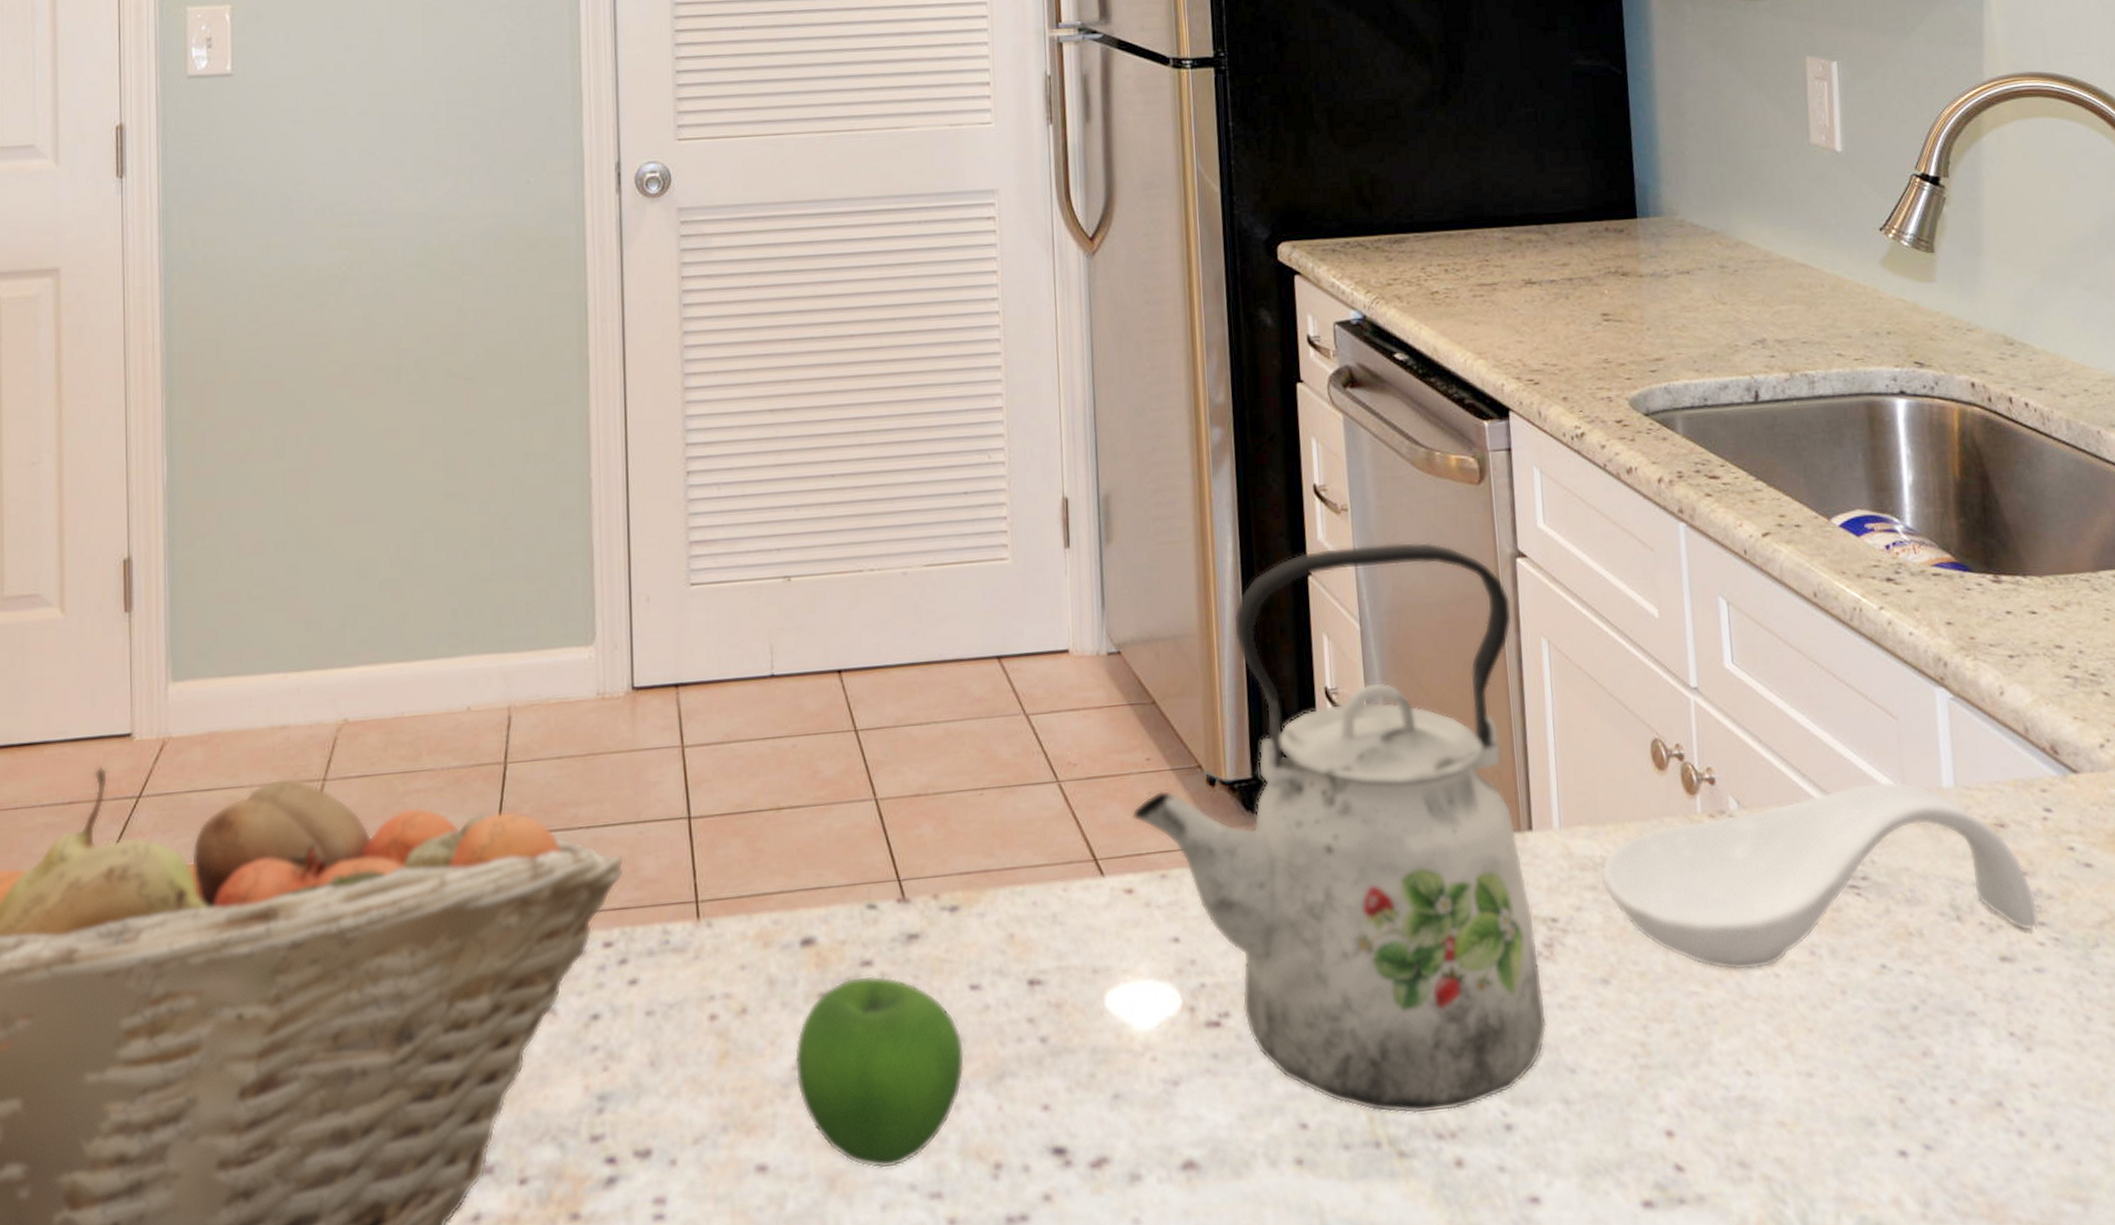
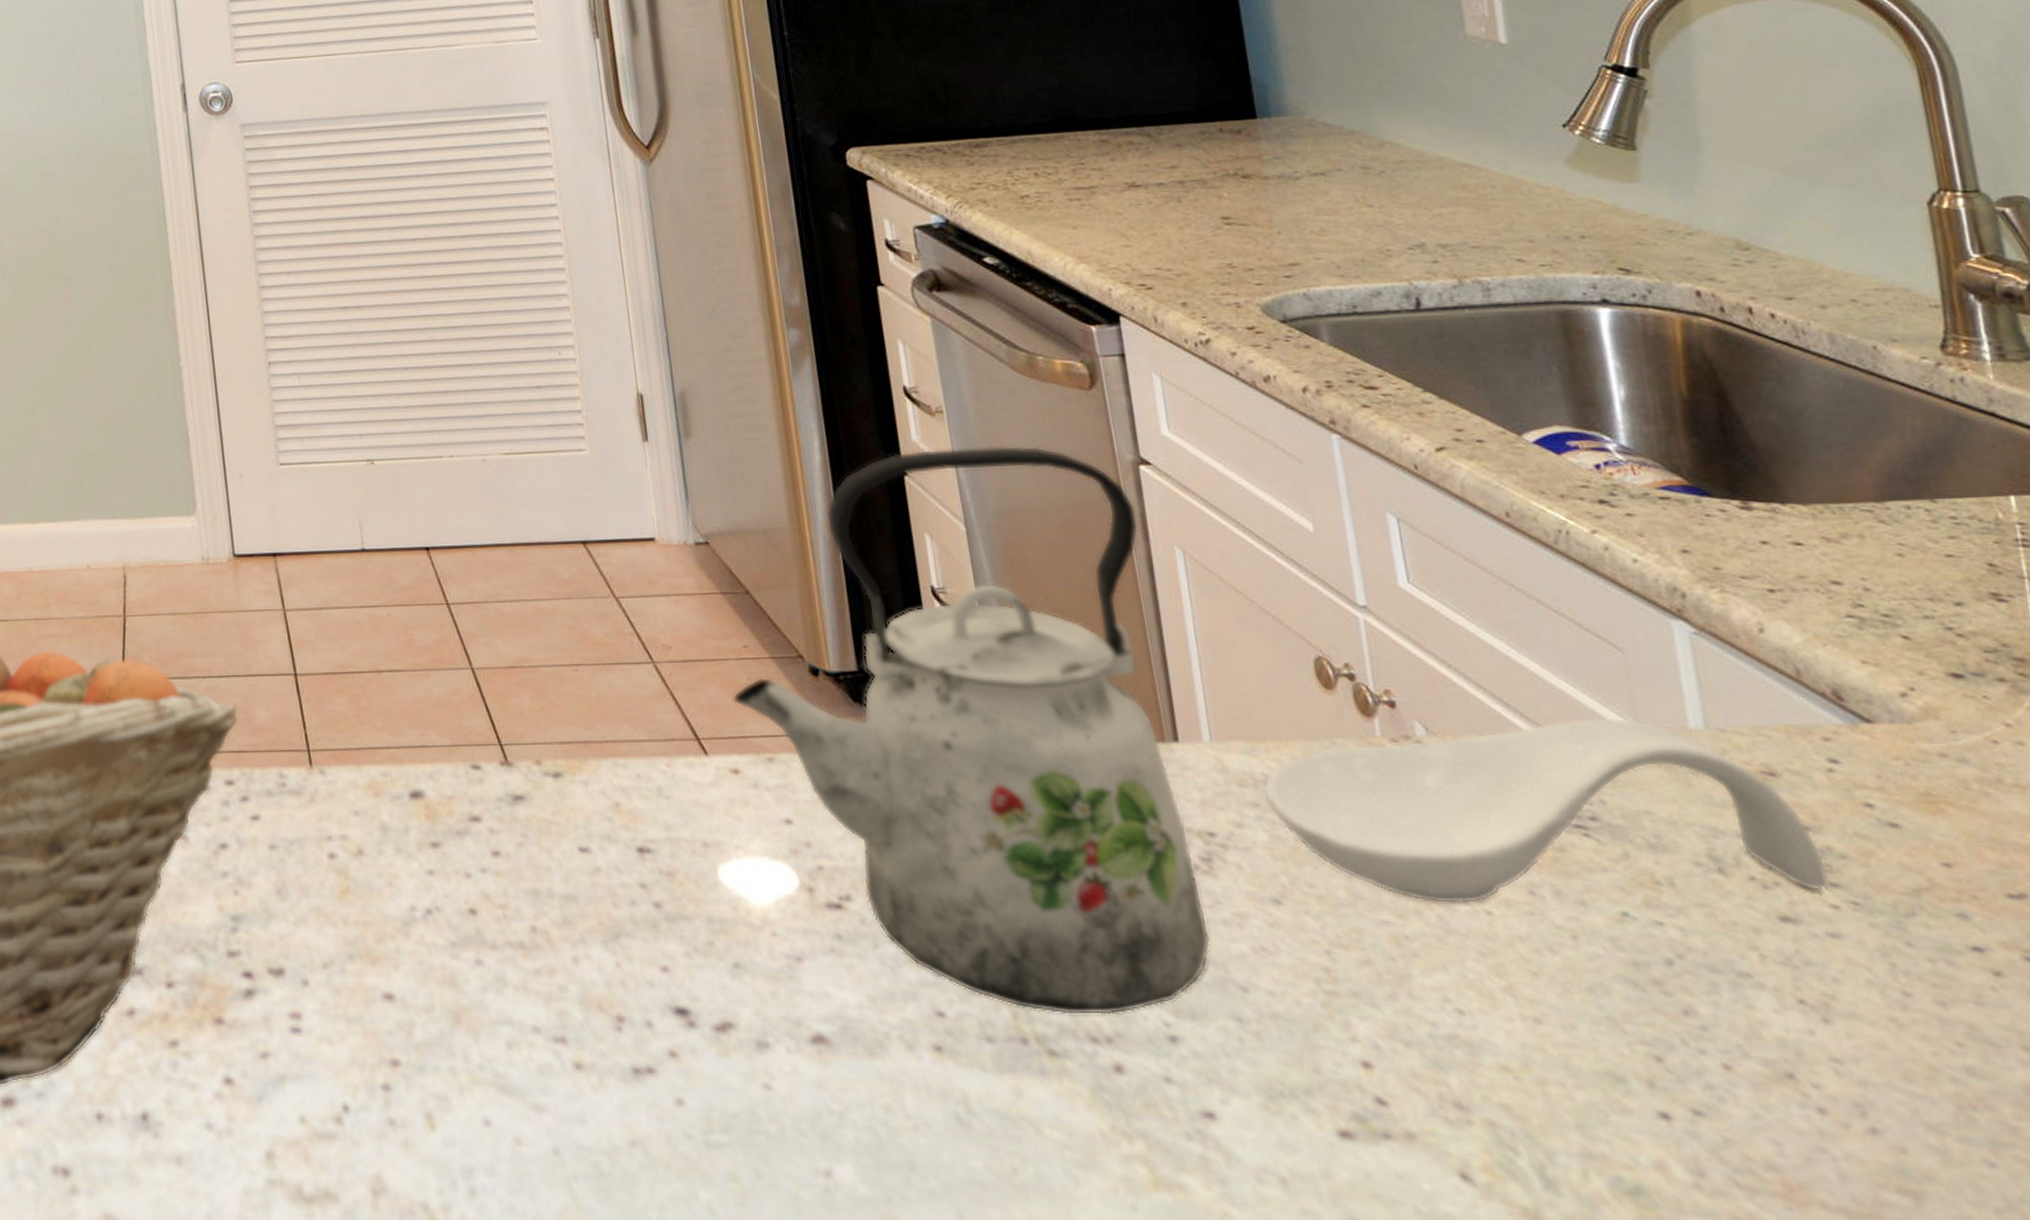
apple: present [794,975,965,1169] -> none [412,830,580,1009]

